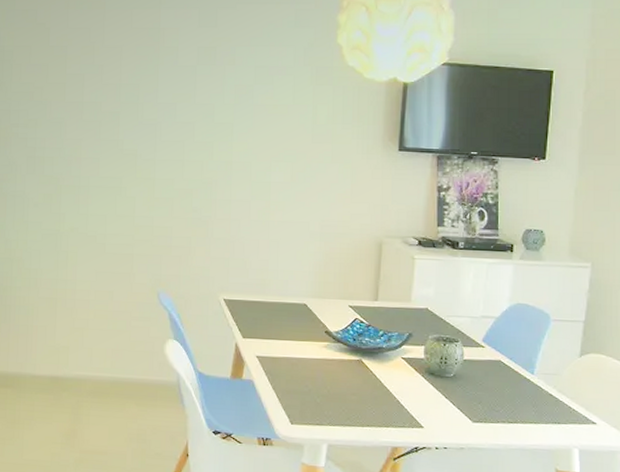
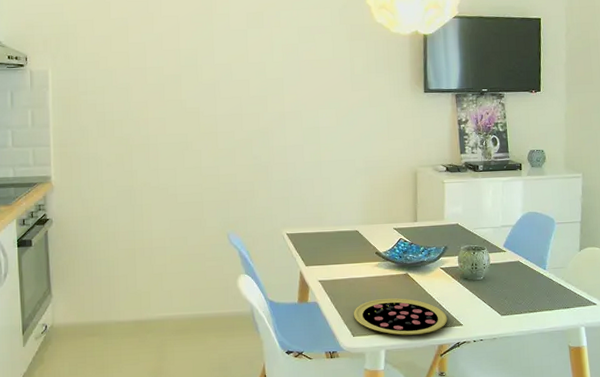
pizza: none [294,385,406,432] -> present [354,298,448,335]

